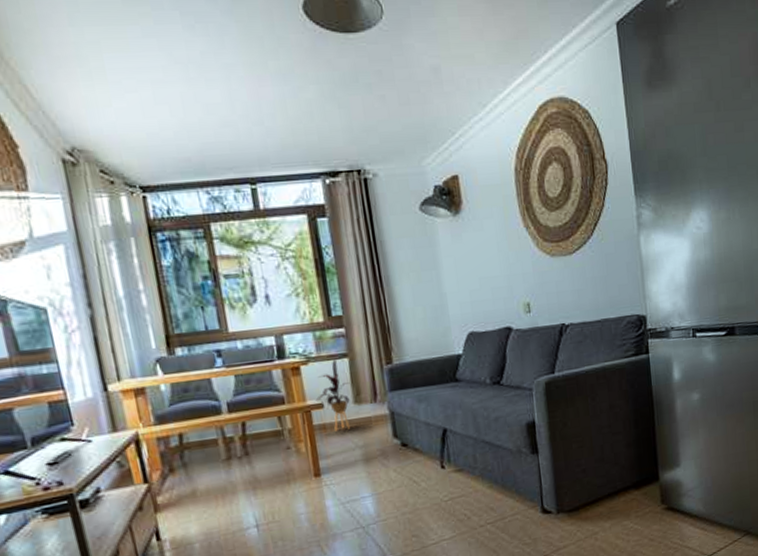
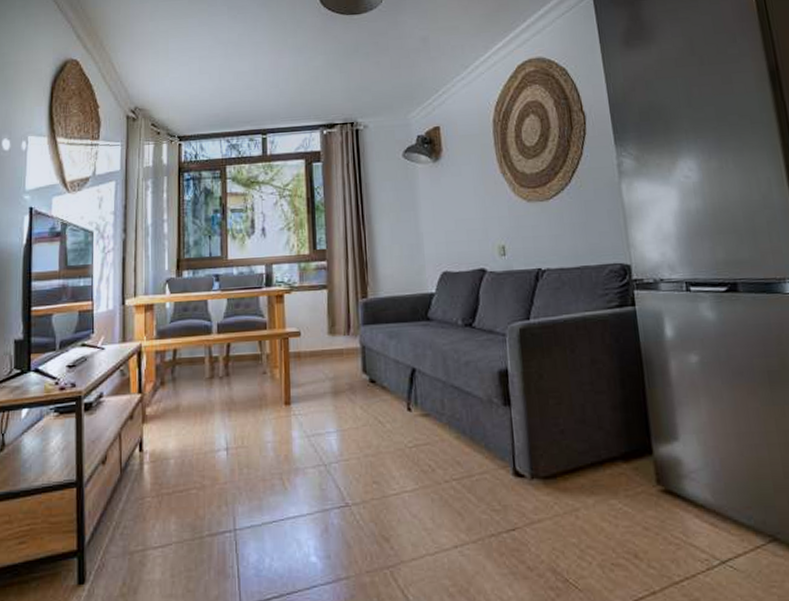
house plant: present [315,360,351,431] -> none [294,290,327,360]

